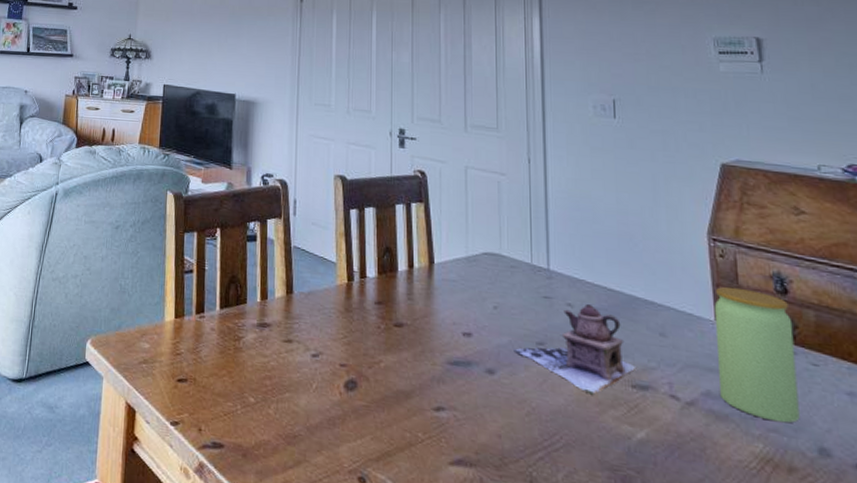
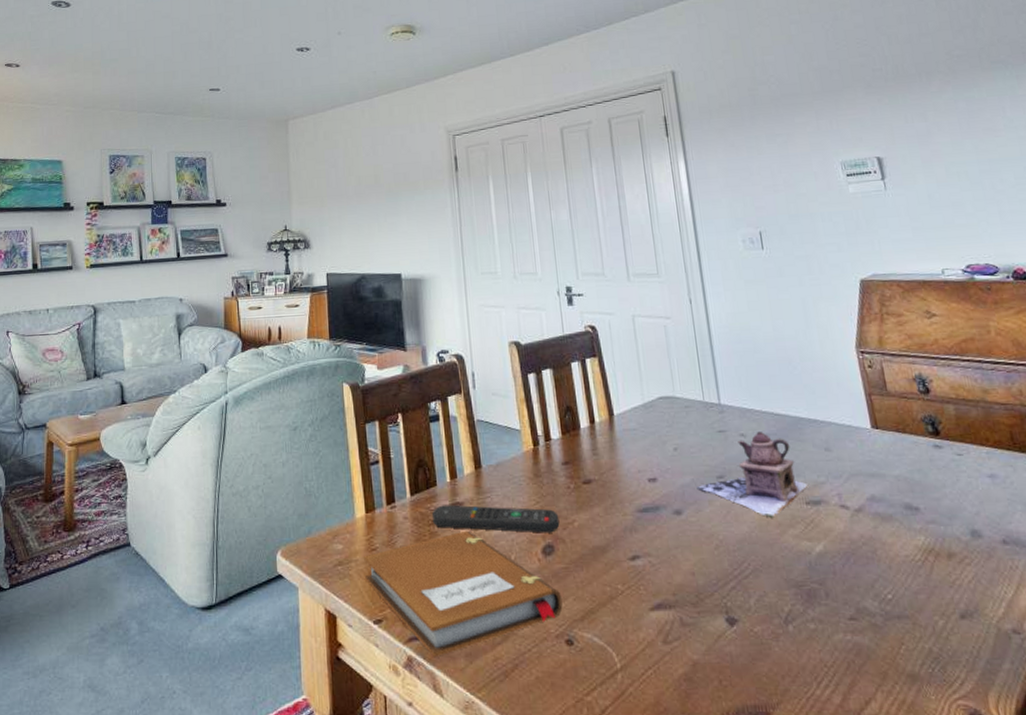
notebook: none [167,351,359,469] -> present [364,530,563,658]
remote control: none [239,323,366,369] -> present [432,505,560,533]
jar: present [714,286,800,423] -> none [868,394,953,514]

